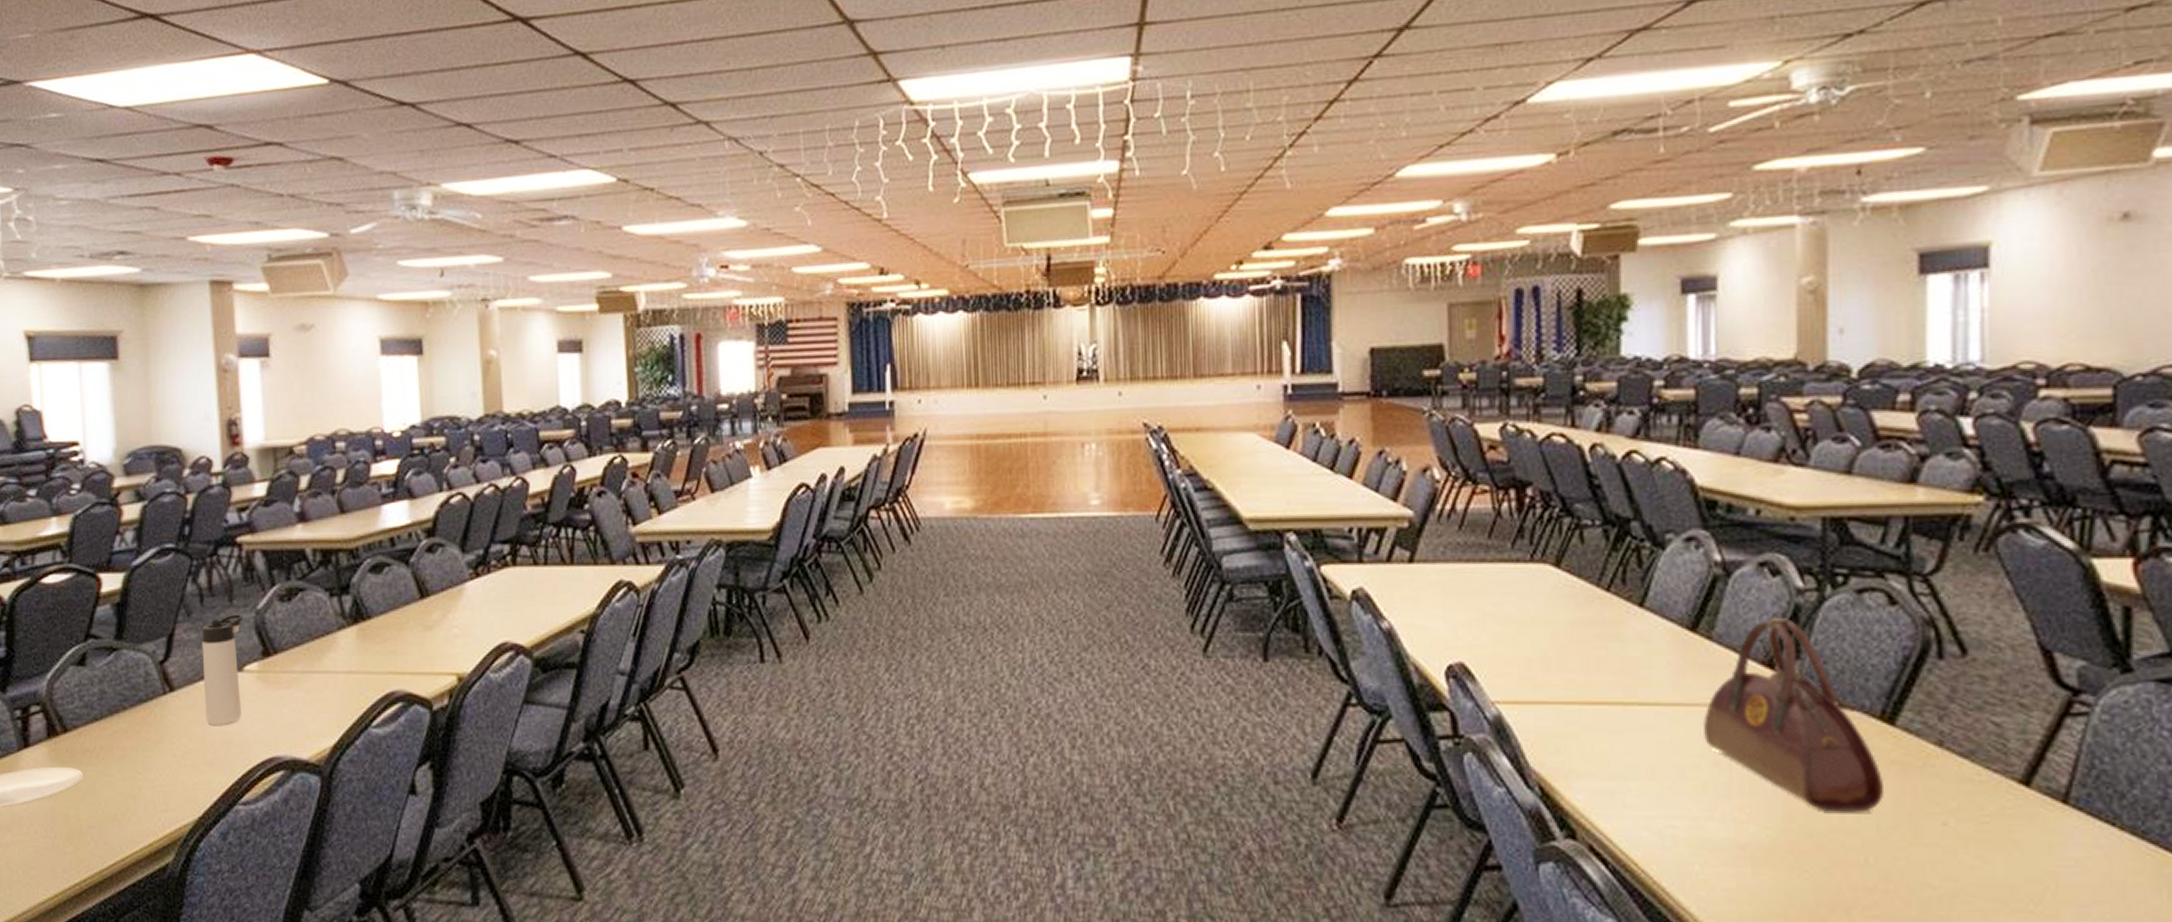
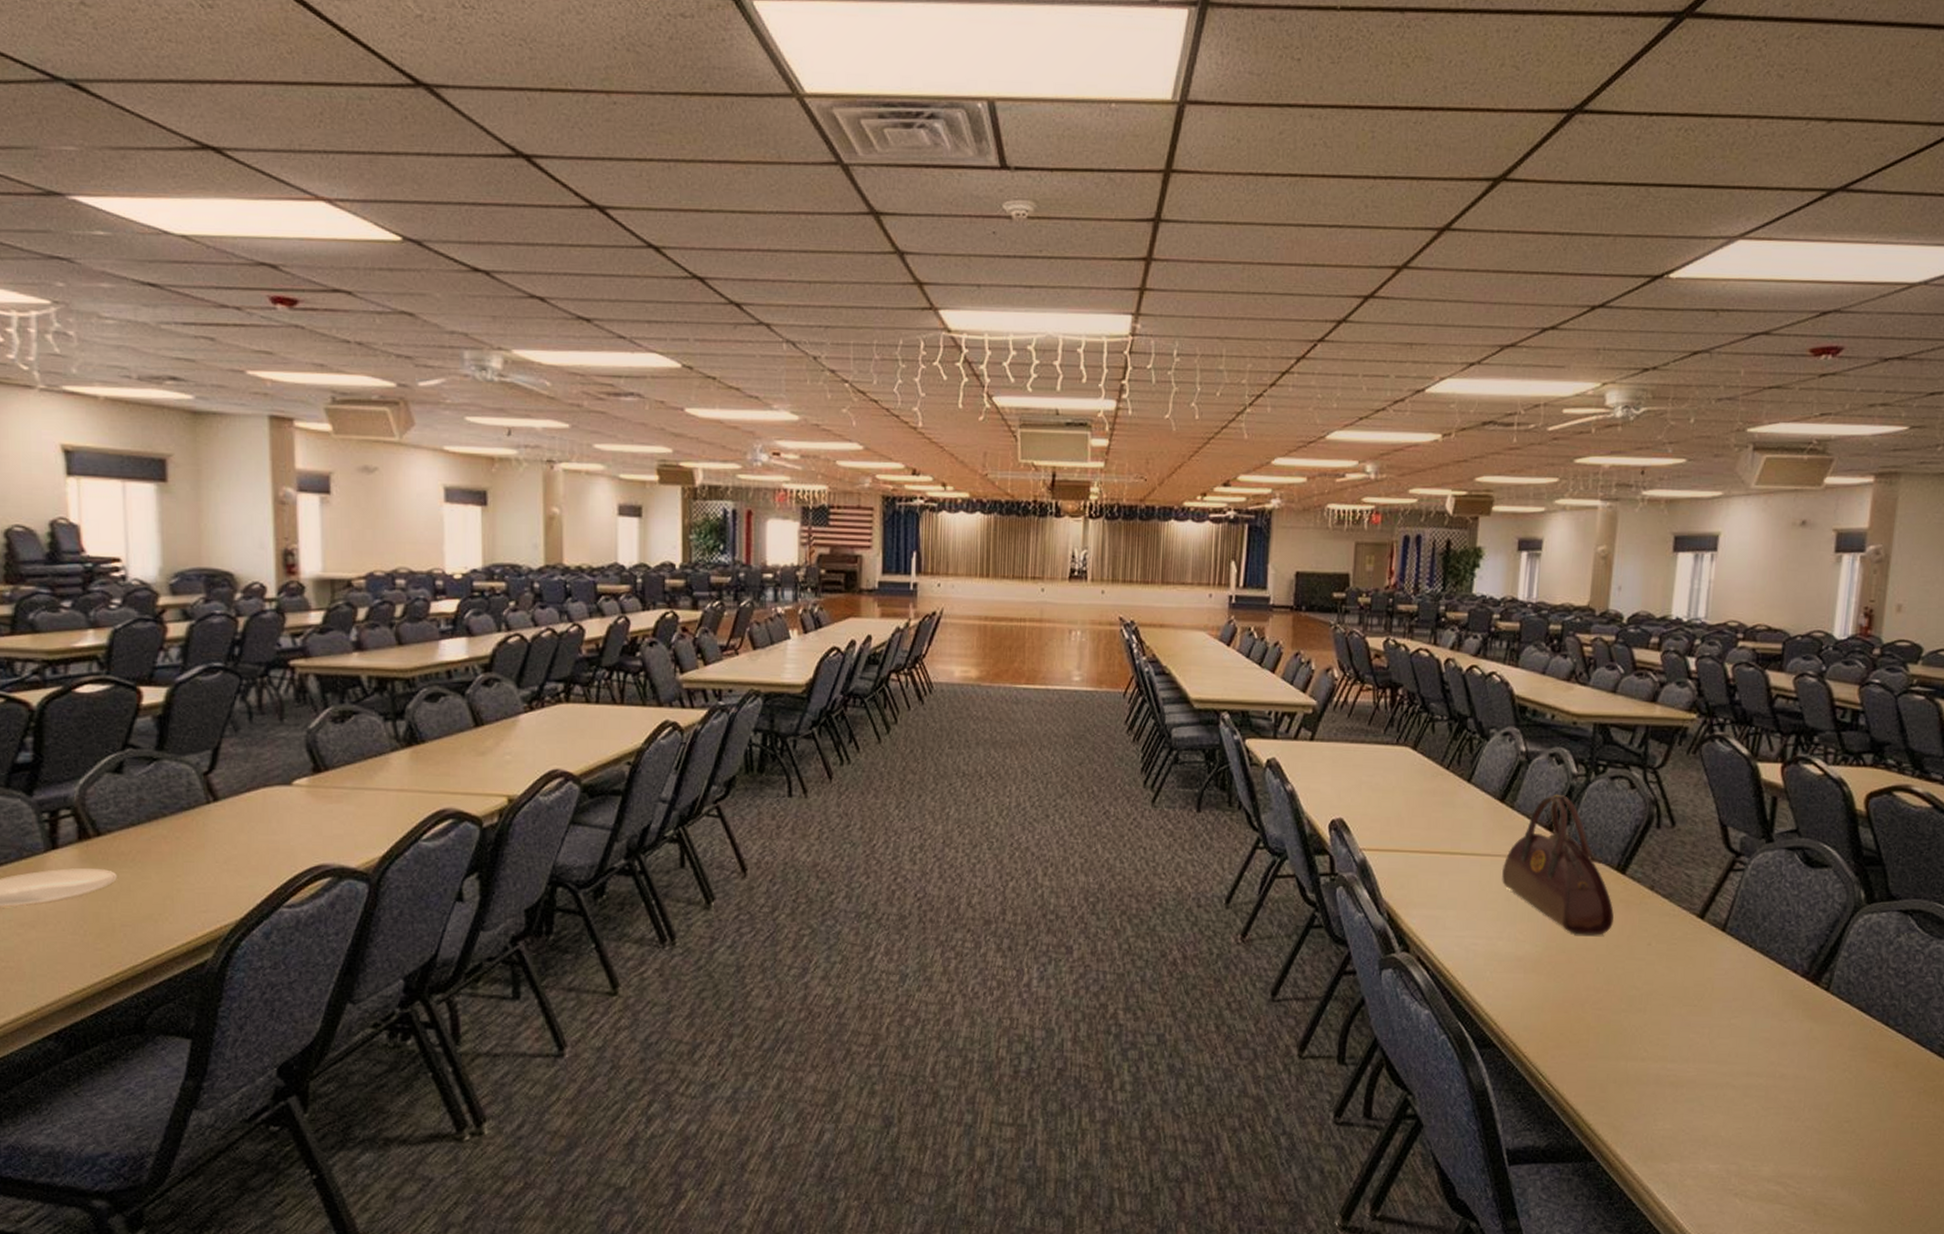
thermos bottle: present [201,614,244,726] -> none [249,732,294,835]

